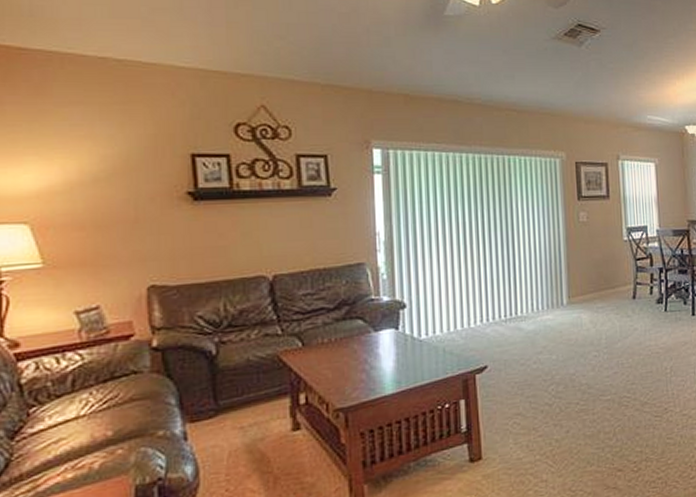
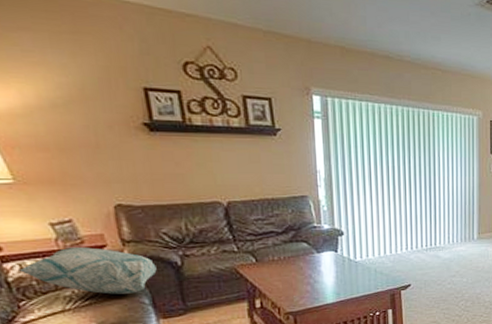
decorative pillow: none [34,338,188,395] -> present [19,247,157,295]

